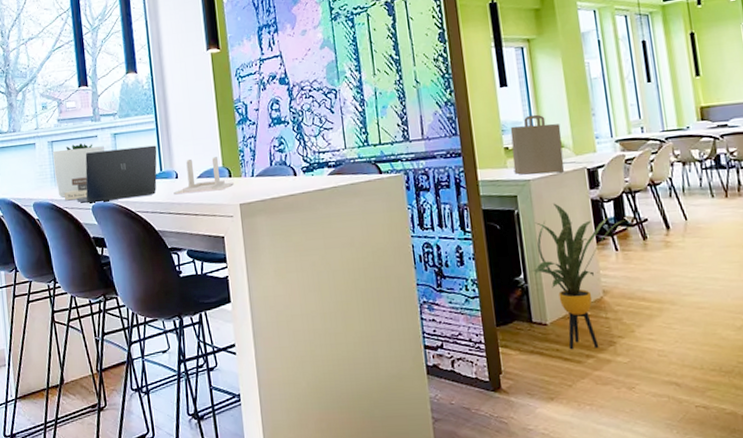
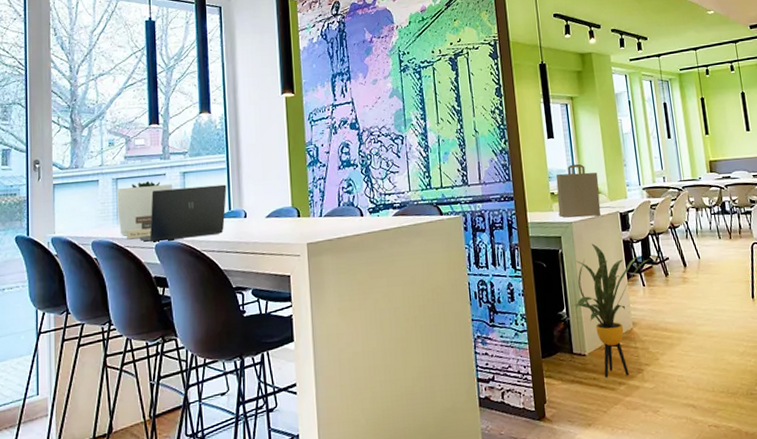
napkin holder: present [173,157,235,195] -> none [241,197,303,234]

